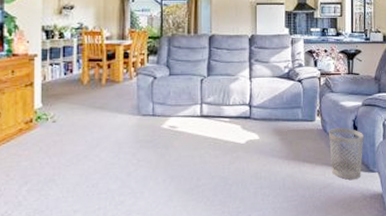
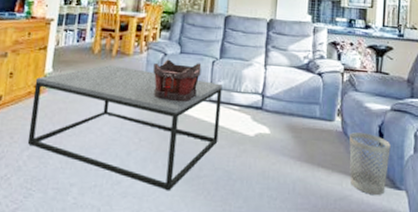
coffee table: none [25,93,213,204] -> present [27,64,222,191]
decorative container: none [145,82,191,121] -> present [153,59,202,103]

